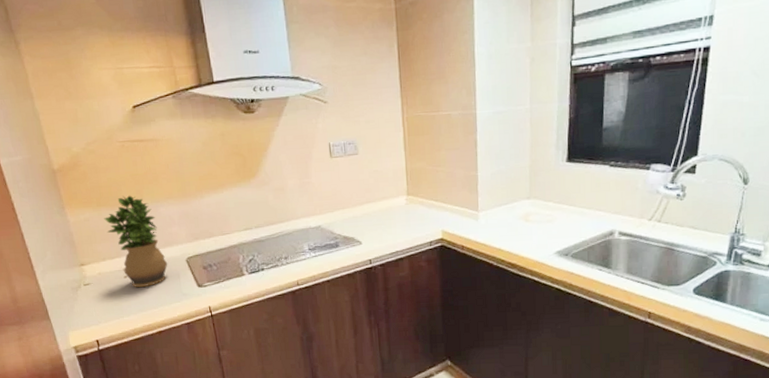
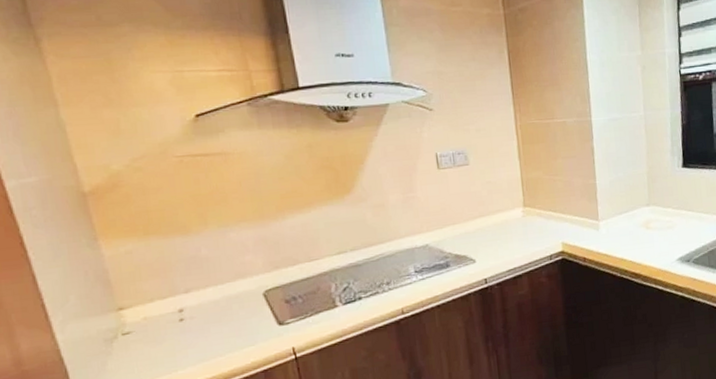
potted plant: present [104,195,168,288] -> none [153,220,239,332]

